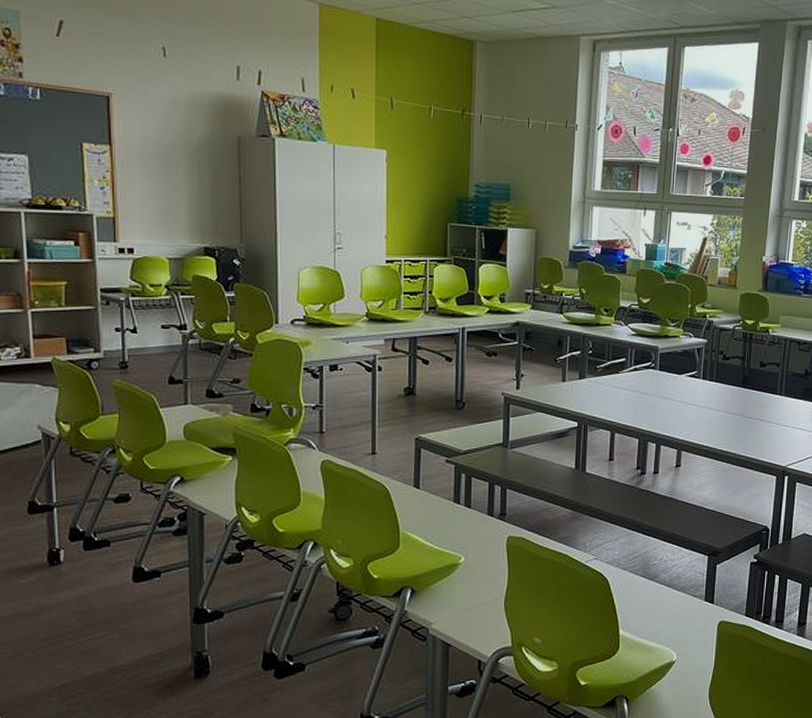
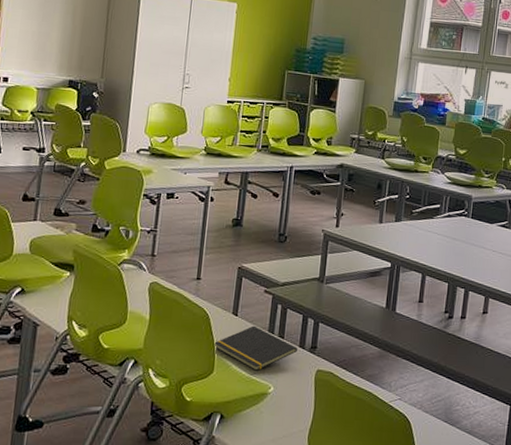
notepad: none [397,497,486,542] -> present [214,325,297,371]

